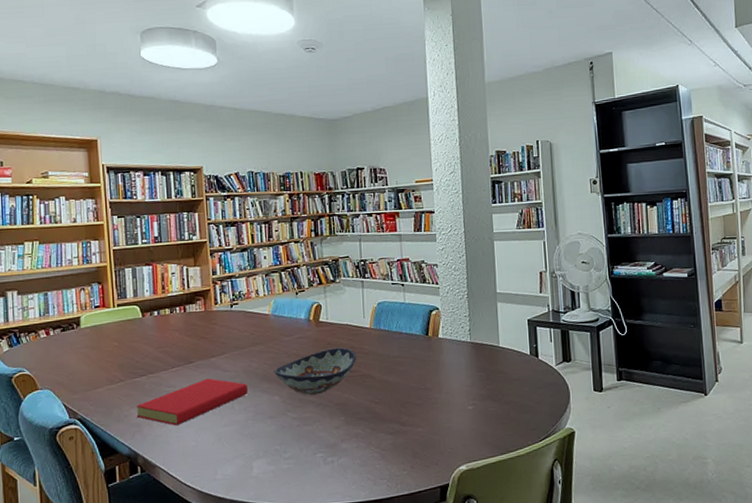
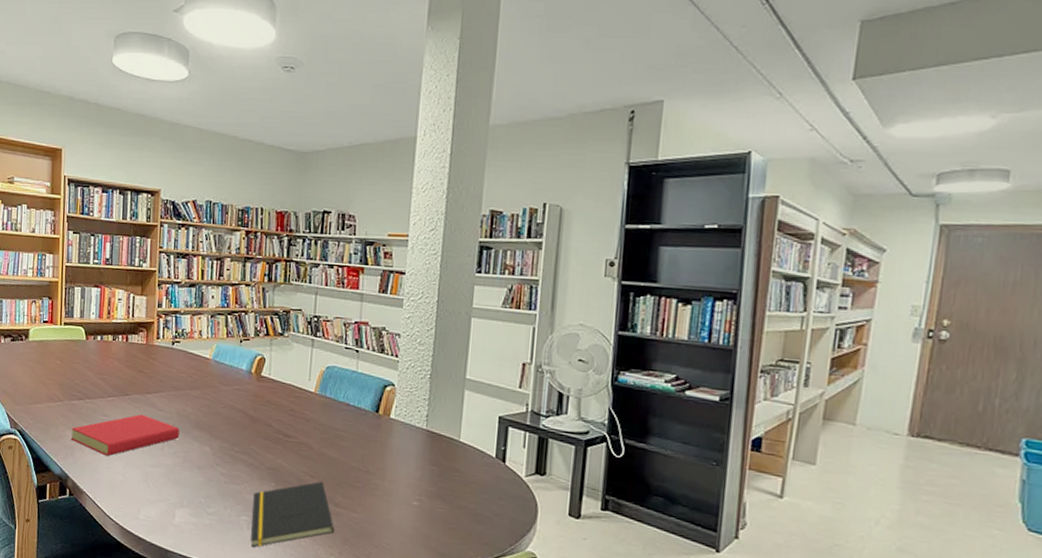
decorative bowl: present [274,347,357,395] -> none [208,407,296,454]
notepad: none [326,405,404,480] -> present [251,481,334,547]

